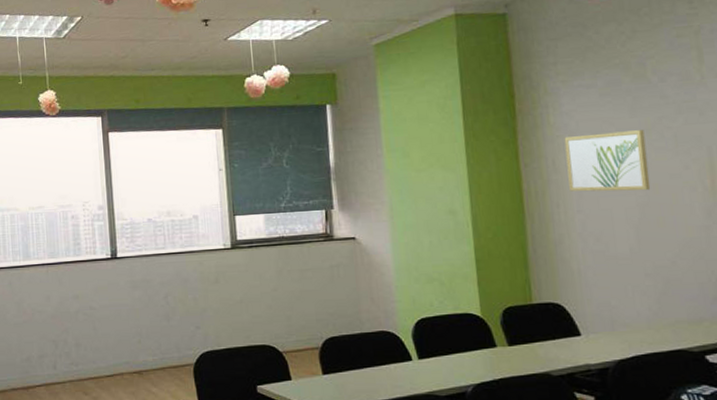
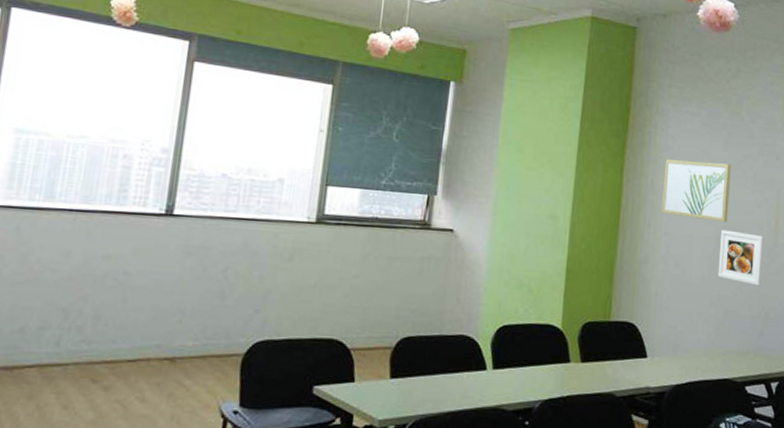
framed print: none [644,197,705,251] -> present [717,229,765,287]

